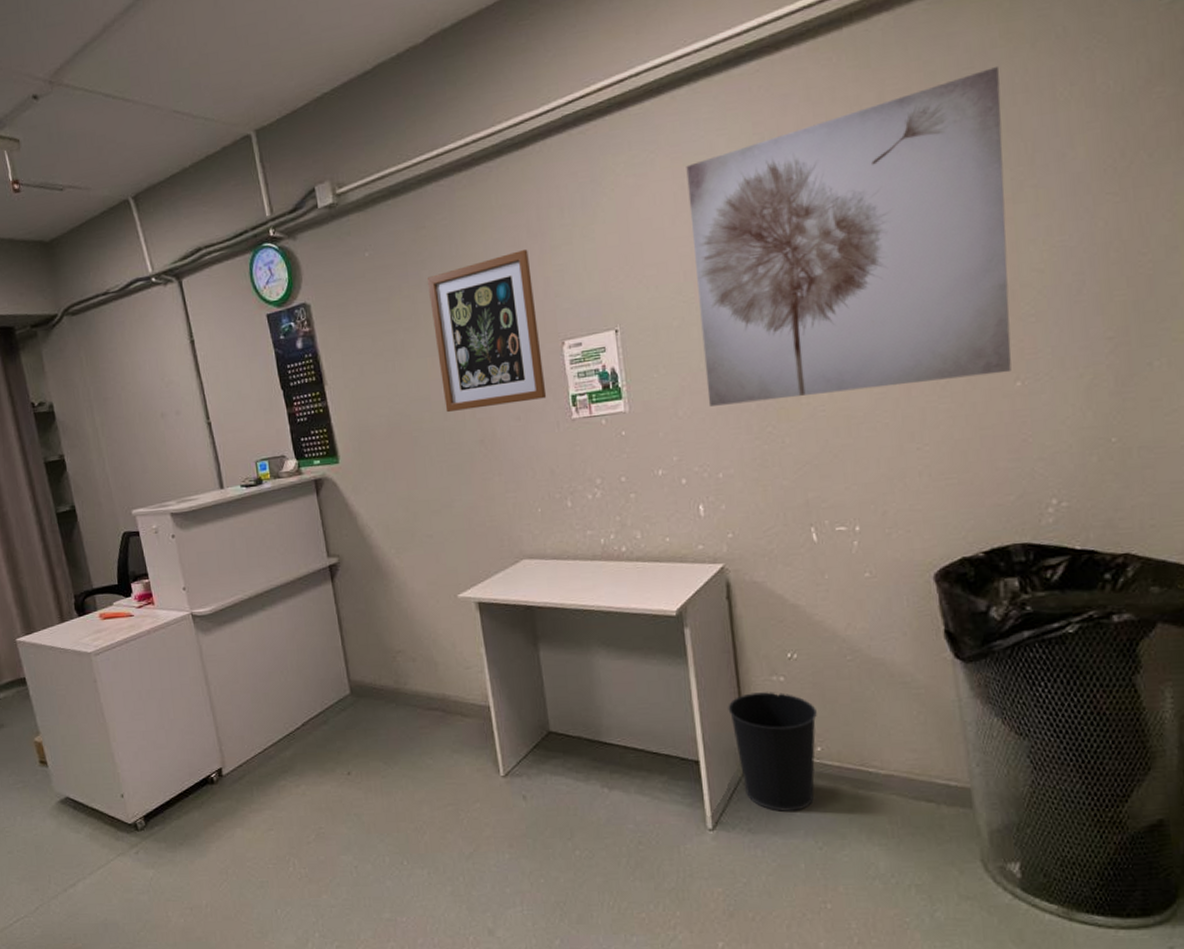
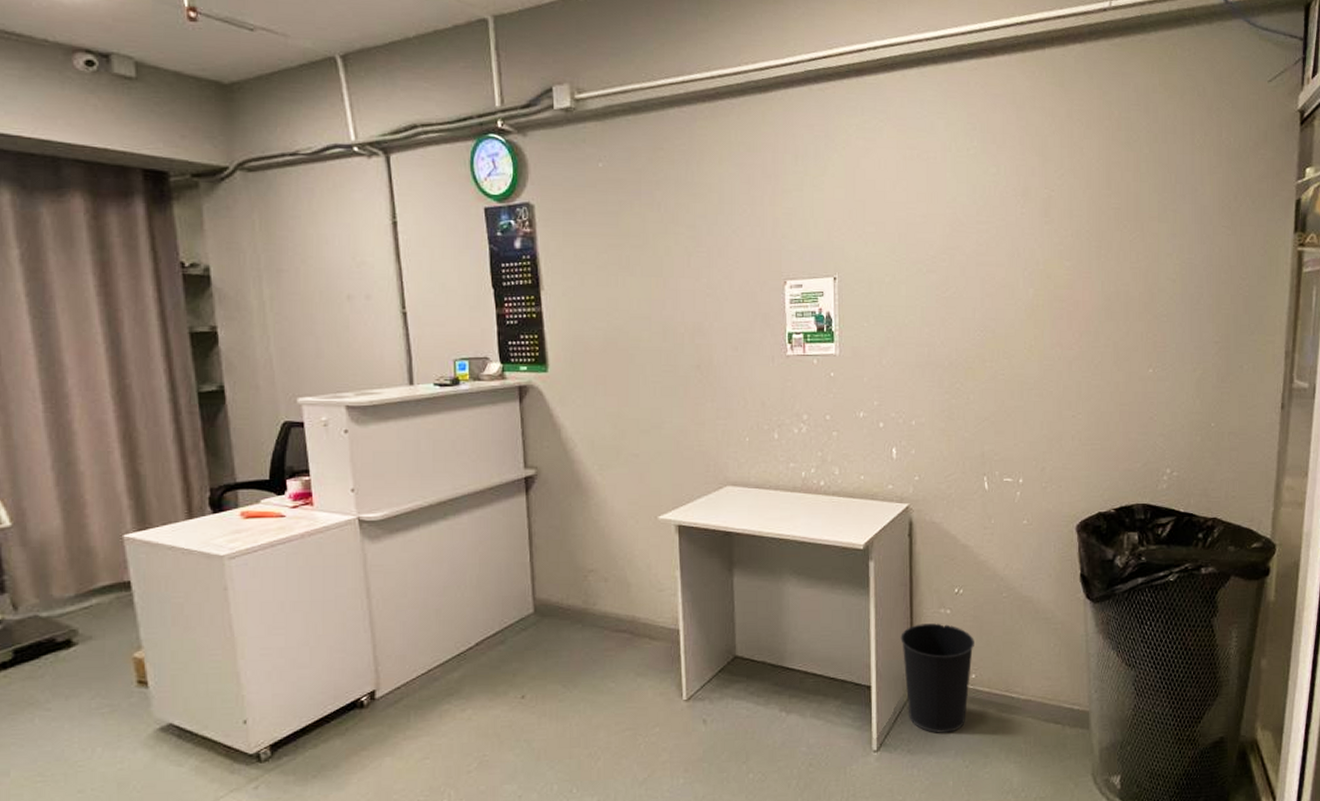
wall art: present [426,250,547,412] -> none [659,188,765,334]
wall art: present [686,67,1012,406] -> none [909,108,1156,360]

